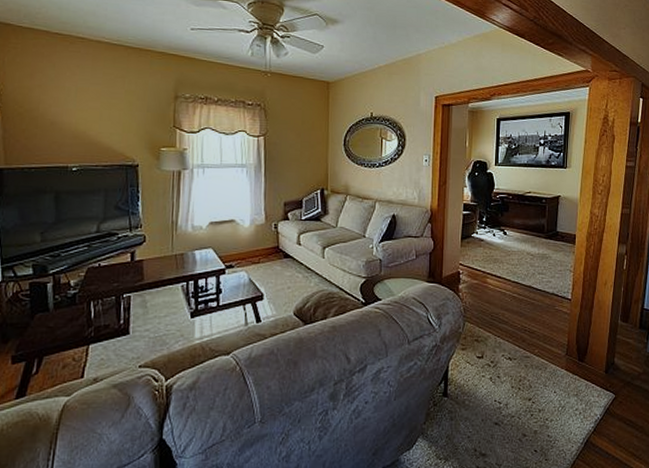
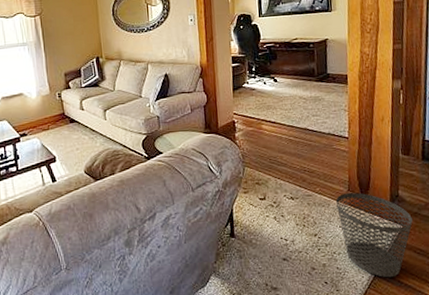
wastebasket: none [552,356,625,449] -> present [335,192,413,278]

